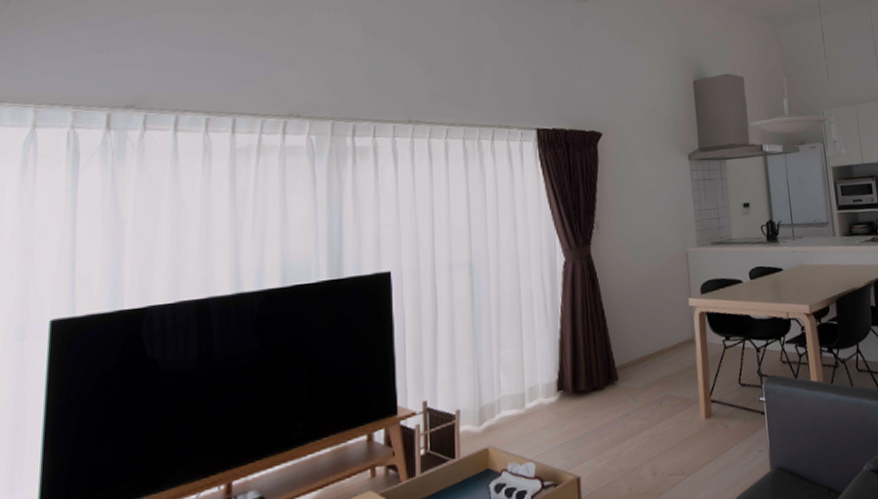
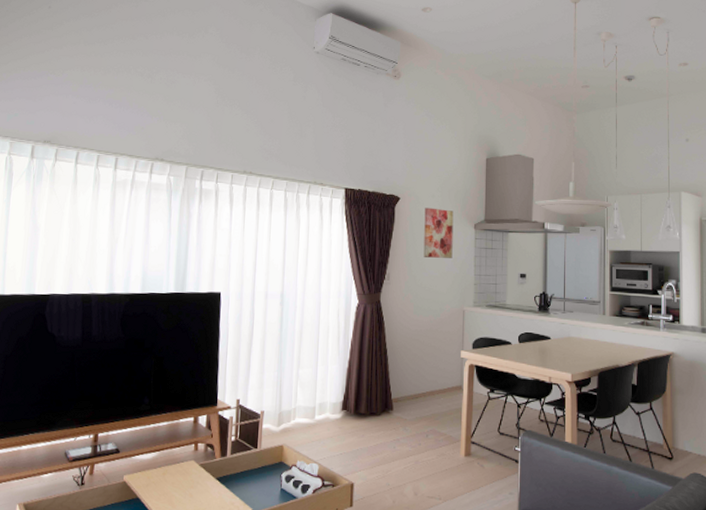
wall art: none [631,141,668,198] -> present [423,207,454,258]

